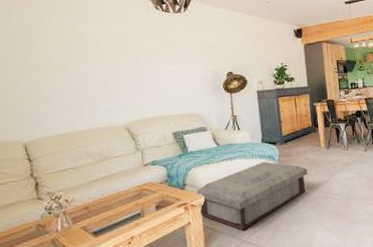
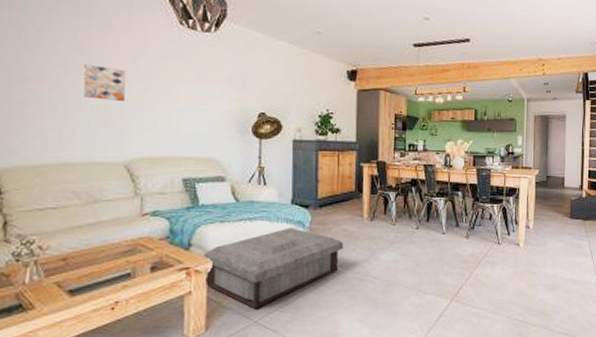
wall art: none [84,49,119,77] -> present [84,64,125,102]

